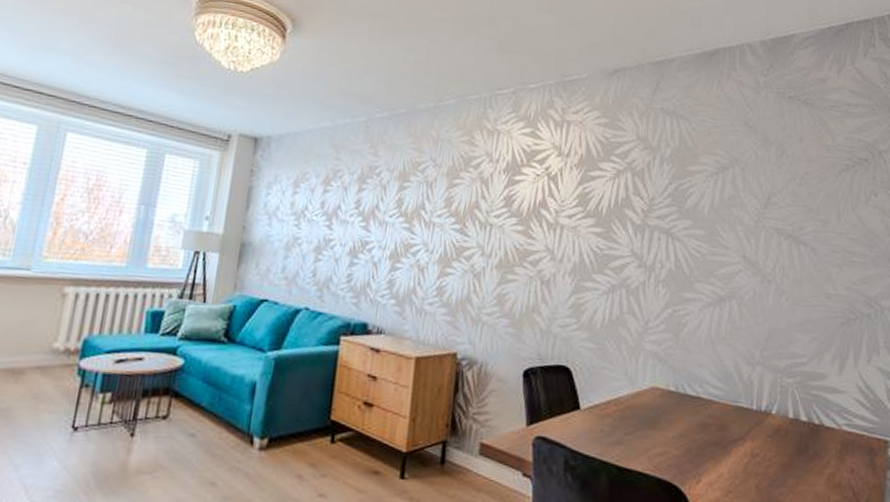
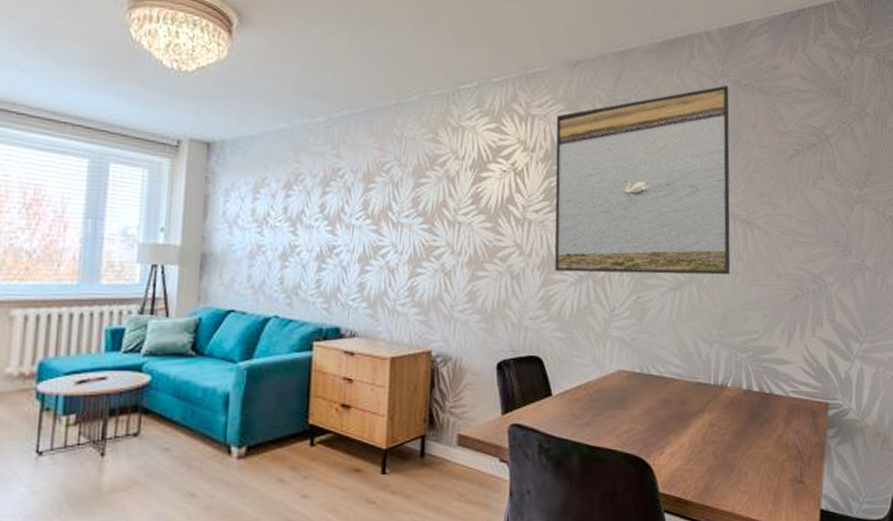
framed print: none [586,97,775,293] -> present [554,85,731,275]

